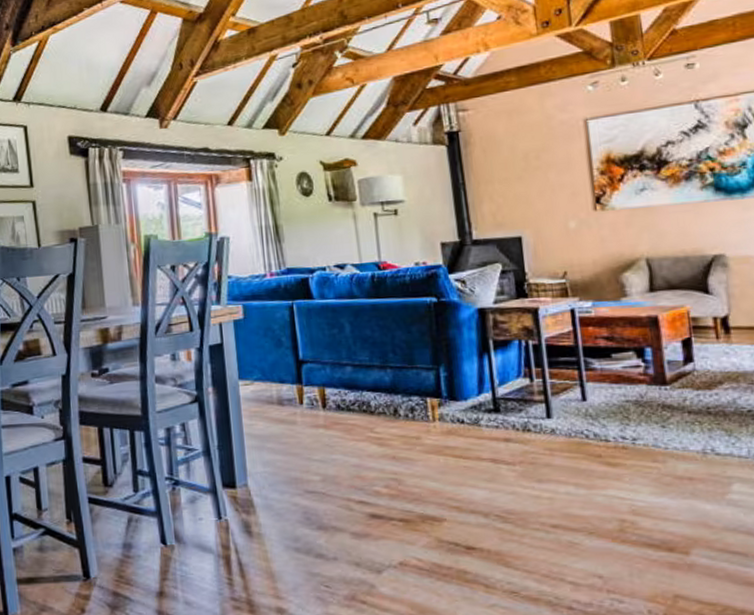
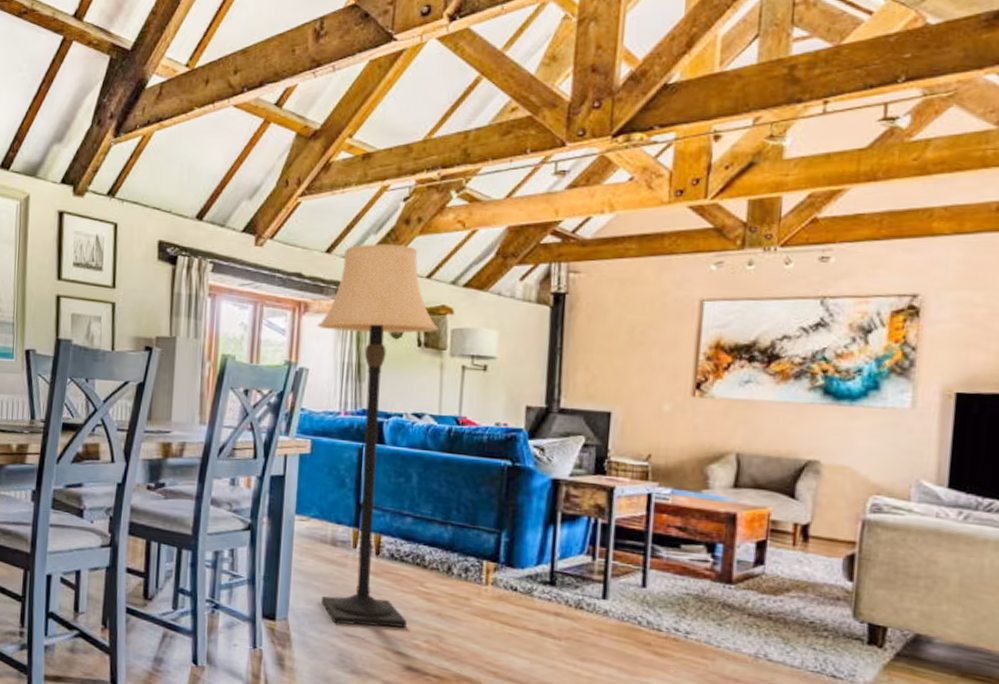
lamp: none [230,108,364,483] -> present [317,244,438,628]

